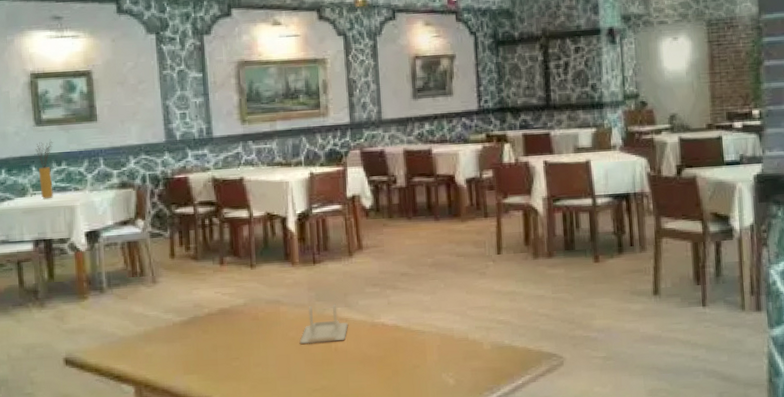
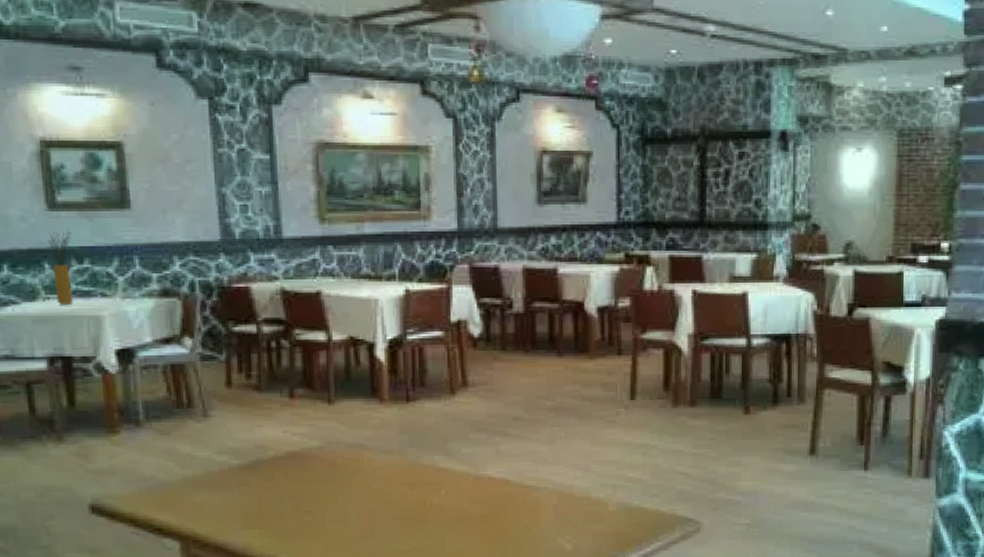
napkin holder: present [299,304,348,344] -> none [386,451,447,498]

